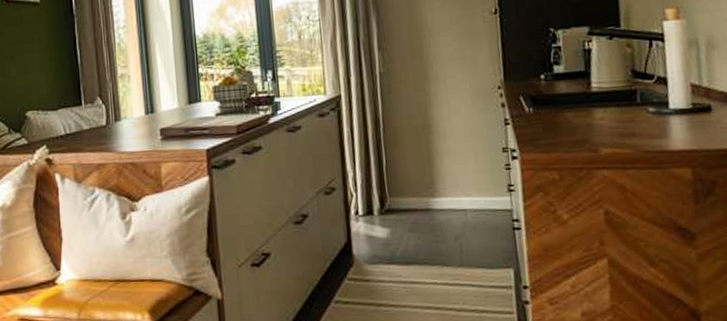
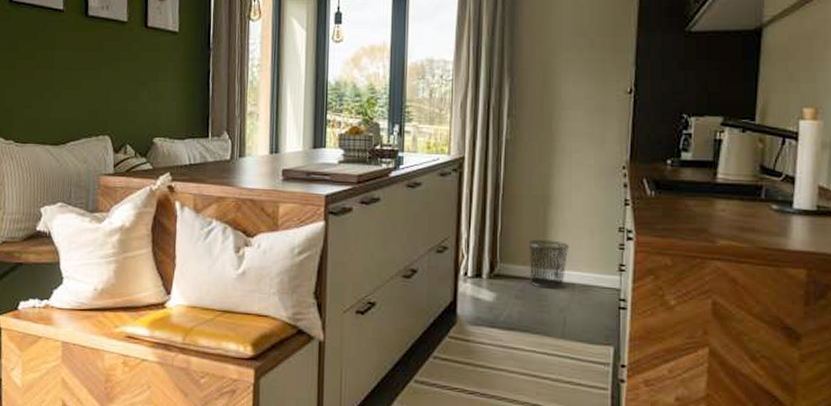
waste bin: none [414,168,457,218] -> present [528,239,570,289]

